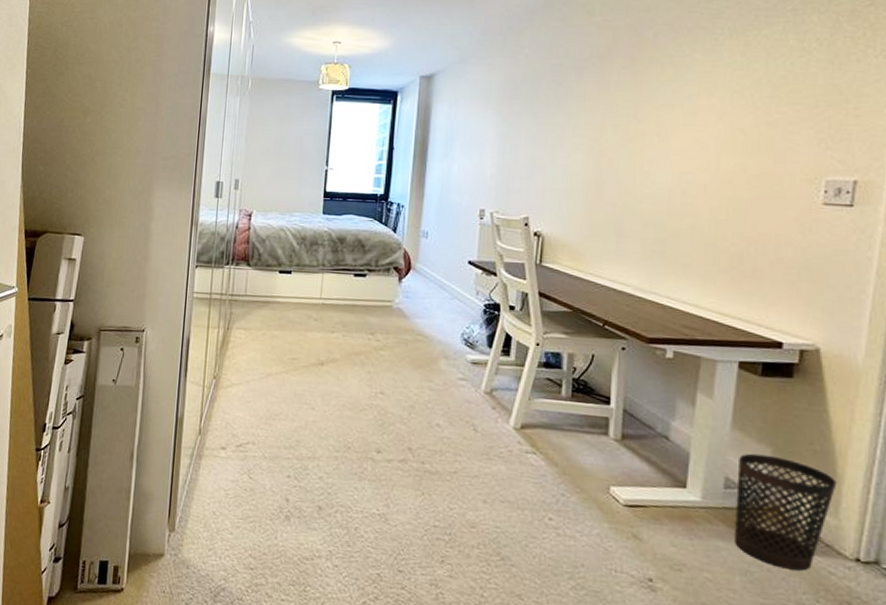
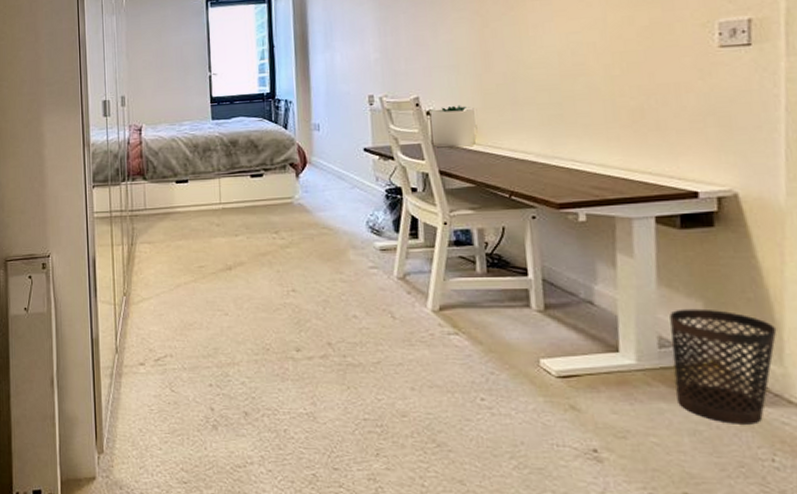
planter: none [535,229,584,273] -> present [430,105,478,149]

